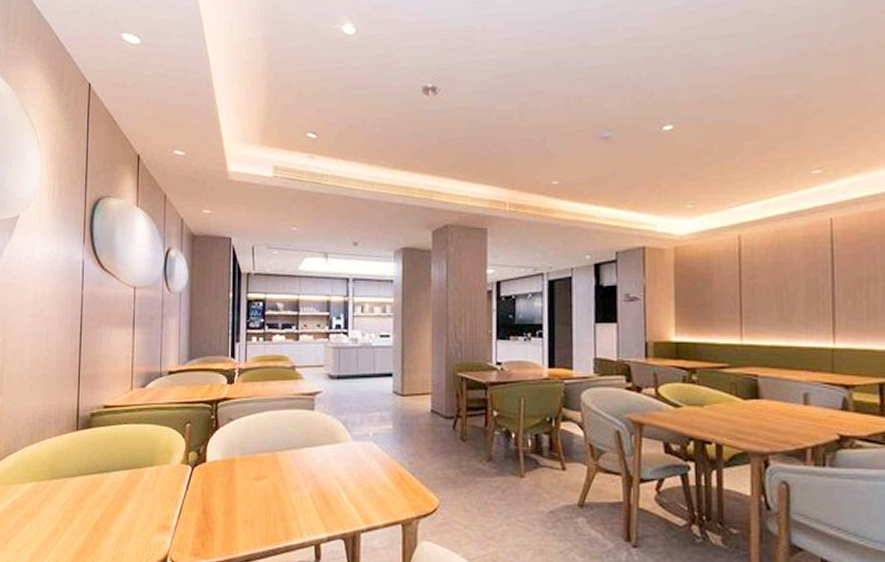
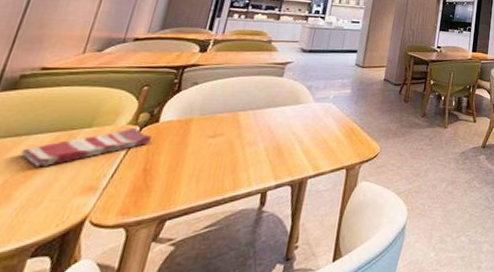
dish towel: none [107,467,204,504] -> present [21,127,152,168]

